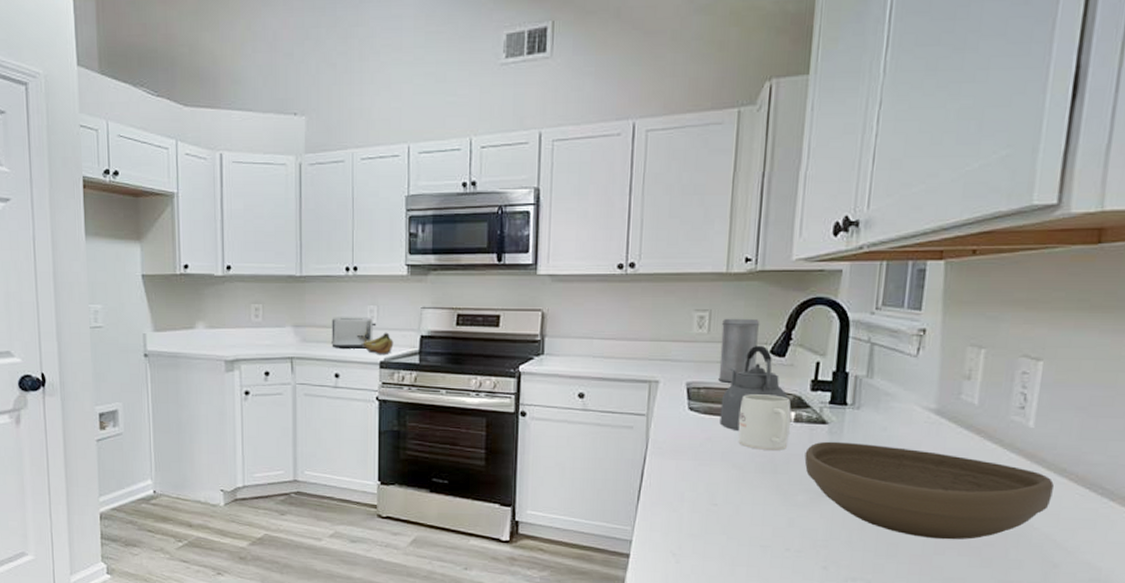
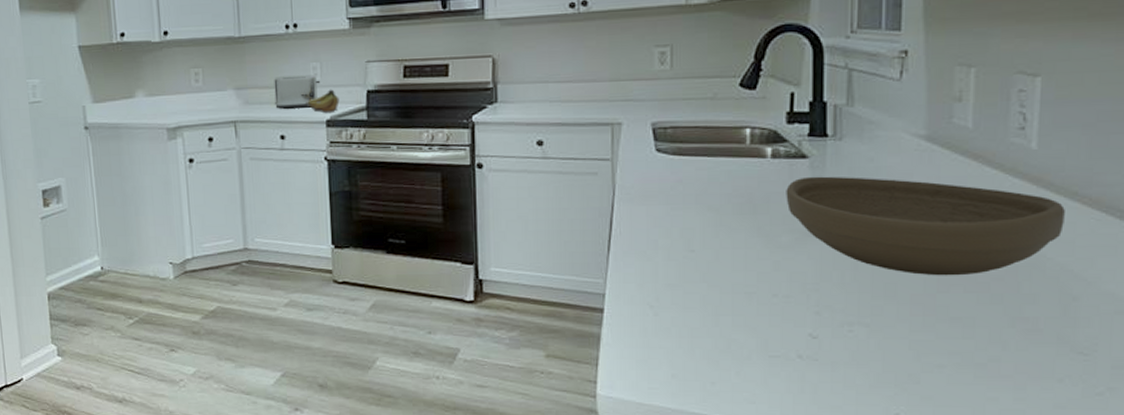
canister: present [718,318,760,383] -> none [685,50,726,121]
kettle: present [719,345,788,432] -> none [690,78,763,172]
mug: present [737,394,792,451] -> none [710,130,767,190]

